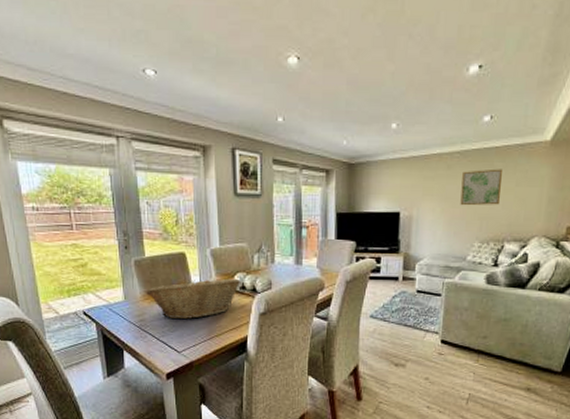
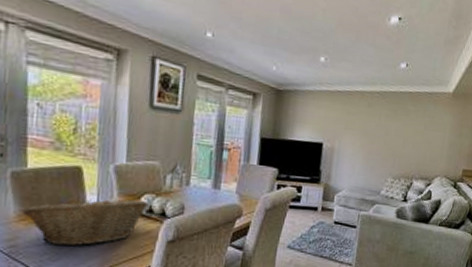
wall art: present [460,169,503,206] -> none [377,110,414,145]

